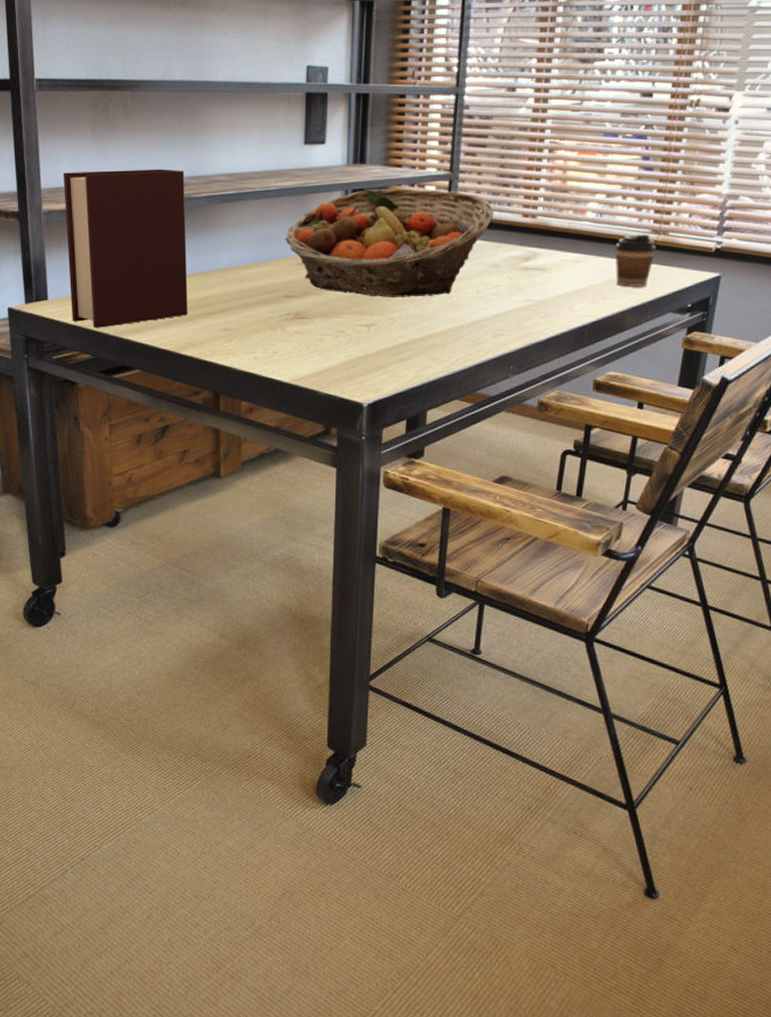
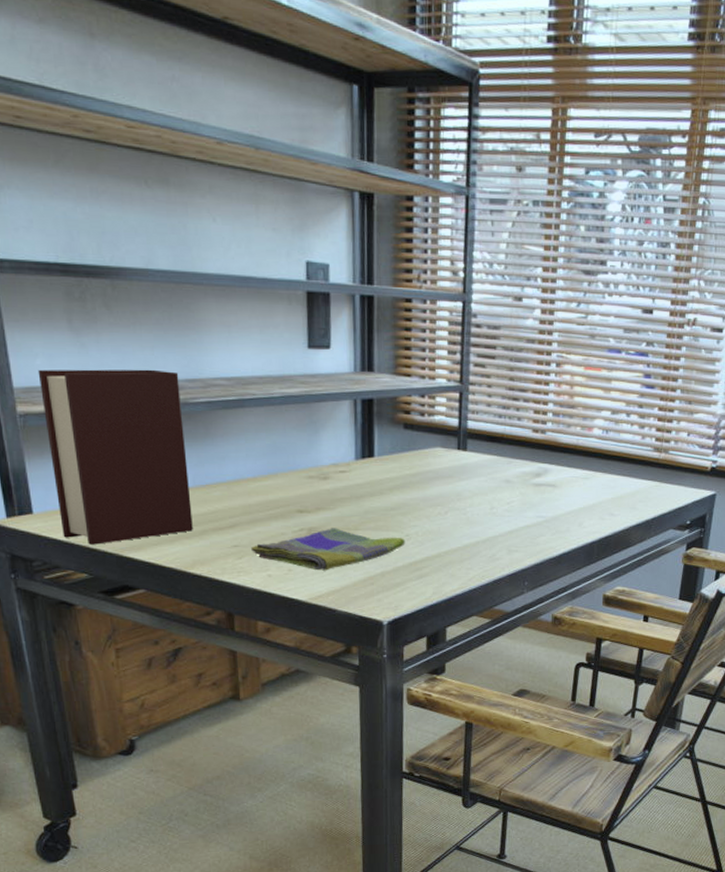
dish towel: none [240,312,389,353] -> present [251,528,405,571]
fruit basket: present [285,188,494,297] -> none [293,399,505,513]
coffee cup: present [615,234,657,287] -> none [620,452,658,504]

